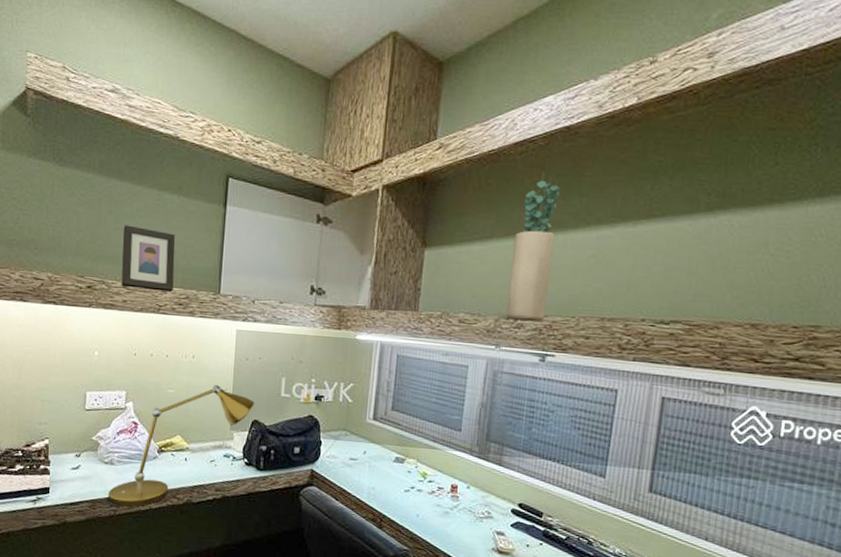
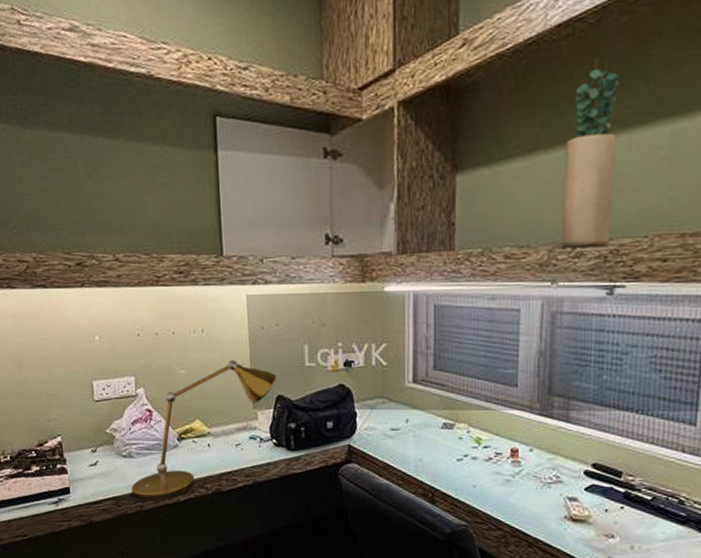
picture frame: present [121,225,175,292] -> none [105,187,170,261]

